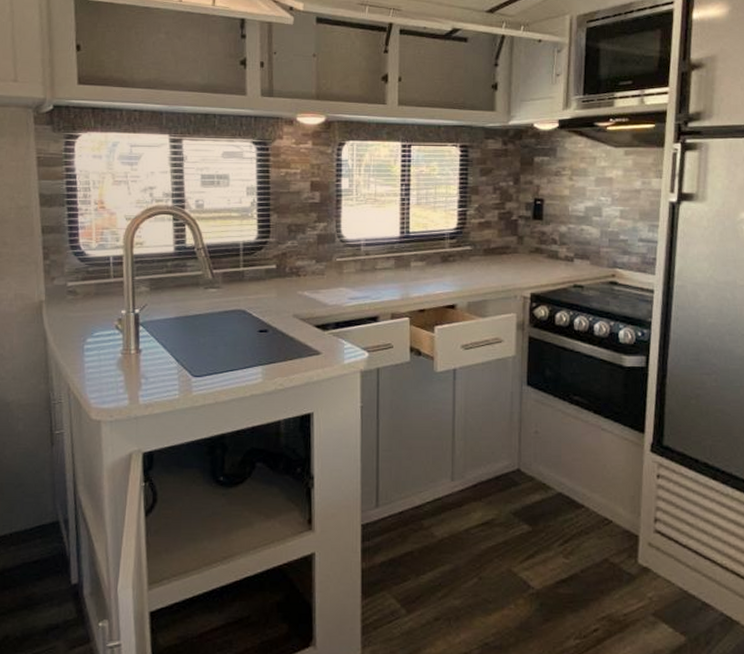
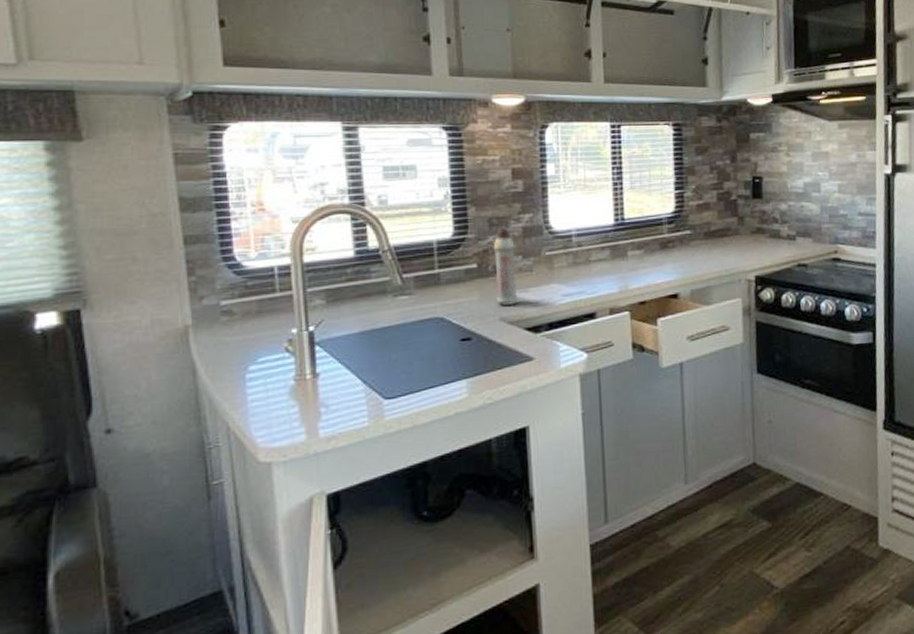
spray bottle: none [290,233,310,305] -> present [493,227,518,307]

